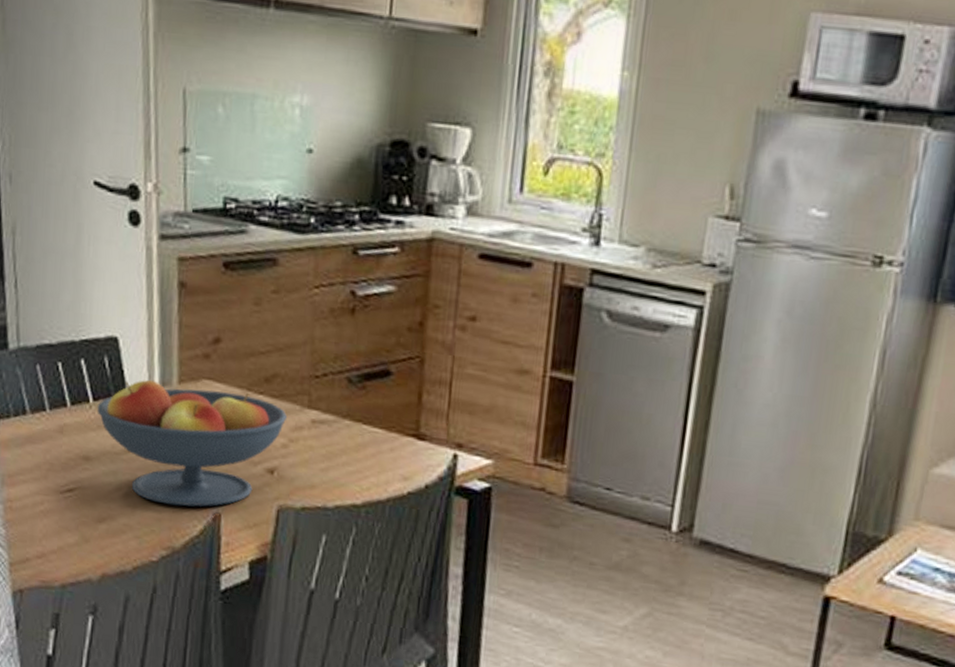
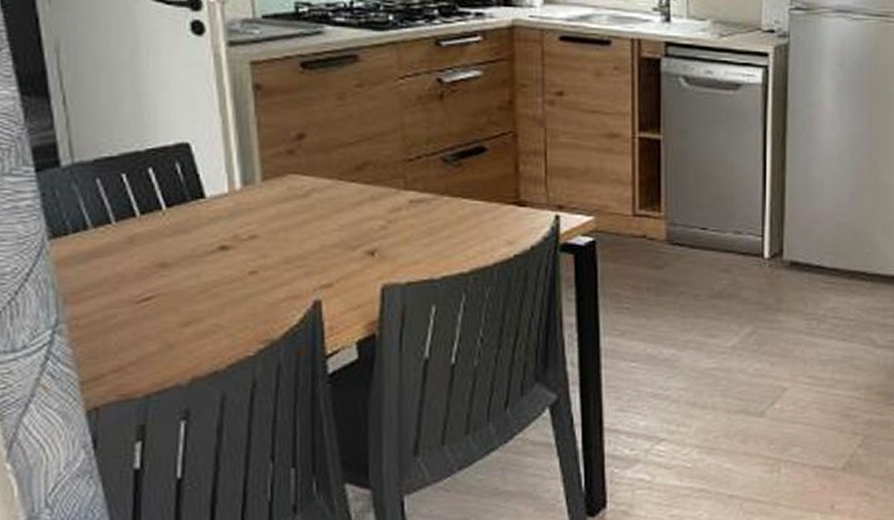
fruit bowl: present [97,380,288,507] -> none [171,181,384,299]

